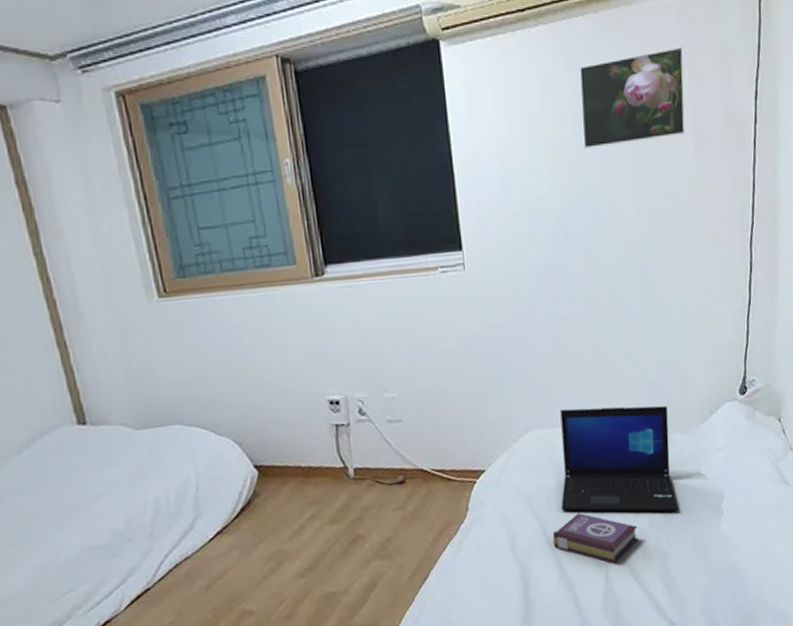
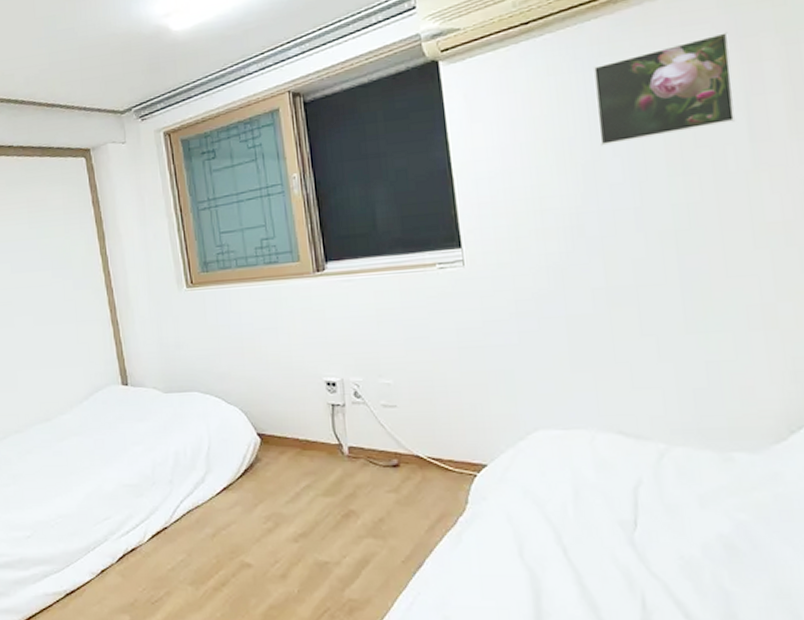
book: present [552,513,639,564] -> none [569,526,688,592]
laptop: present [560,405,678,512] -> none [577,410,745,544]

